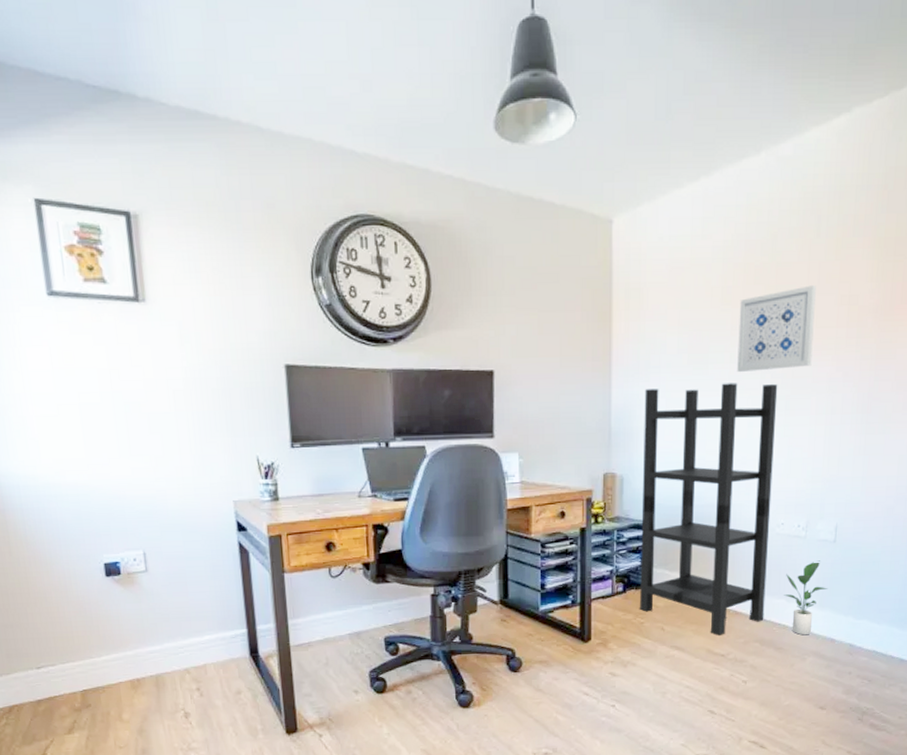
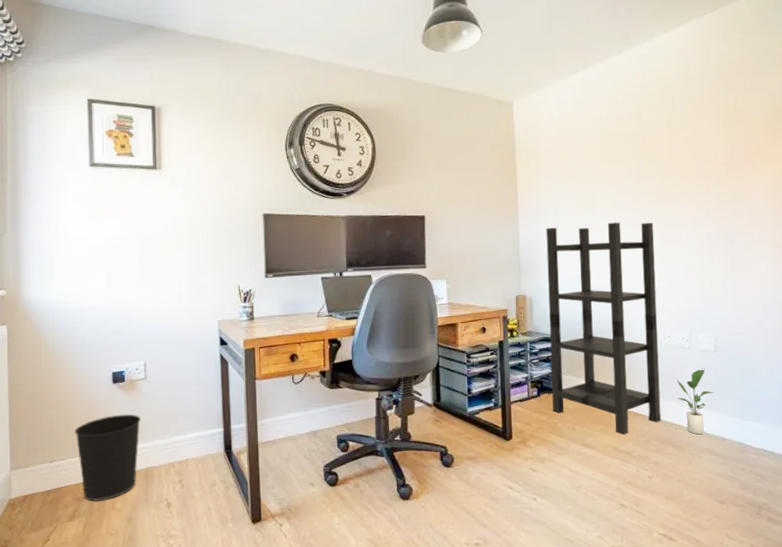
wastebasket: none [63,612,145,713] -> present [74,414,141,502]
wall art: present [737,285,816,372] -> none [617,147,679,213]

